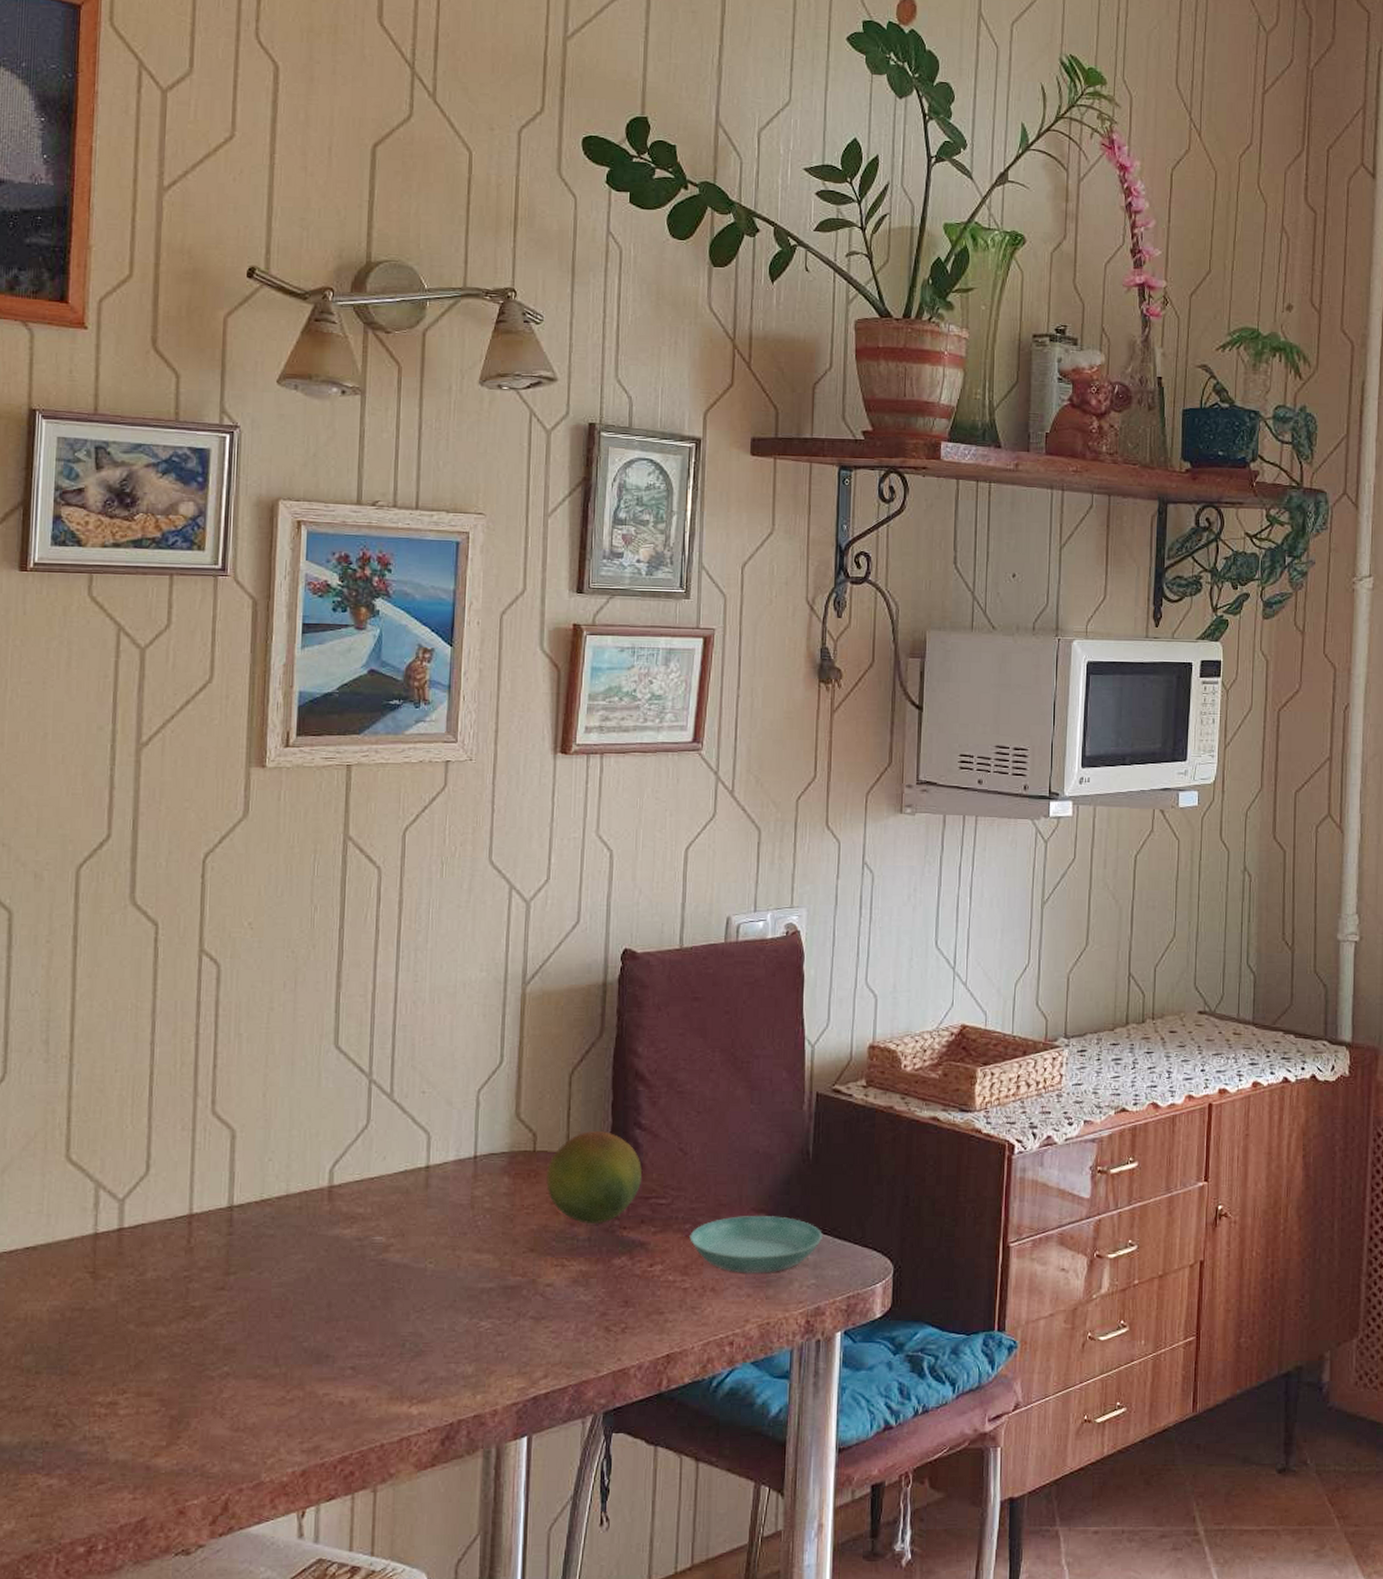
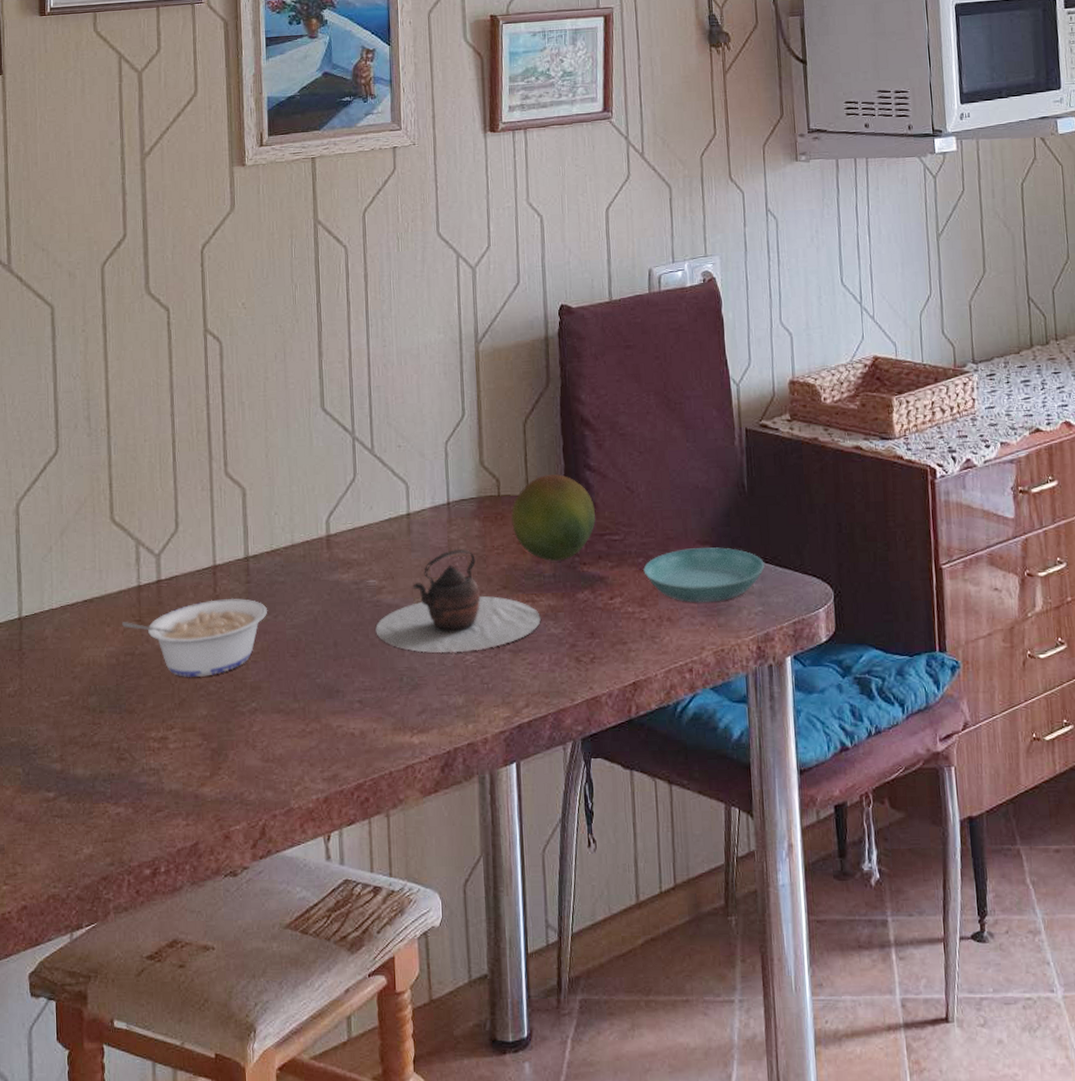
legume: none [71,1251,252,1338] -> present [122,598,268,678]
teapot: none [378,1206,570,1319] -> present [375,548,541,654]

